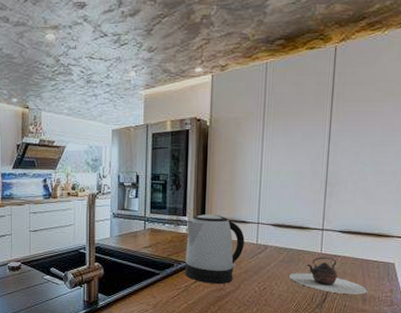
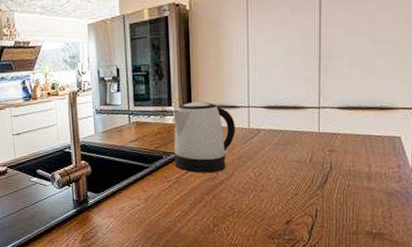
teapot: present [288,257,367,295] -> none [285,135,372,174]

